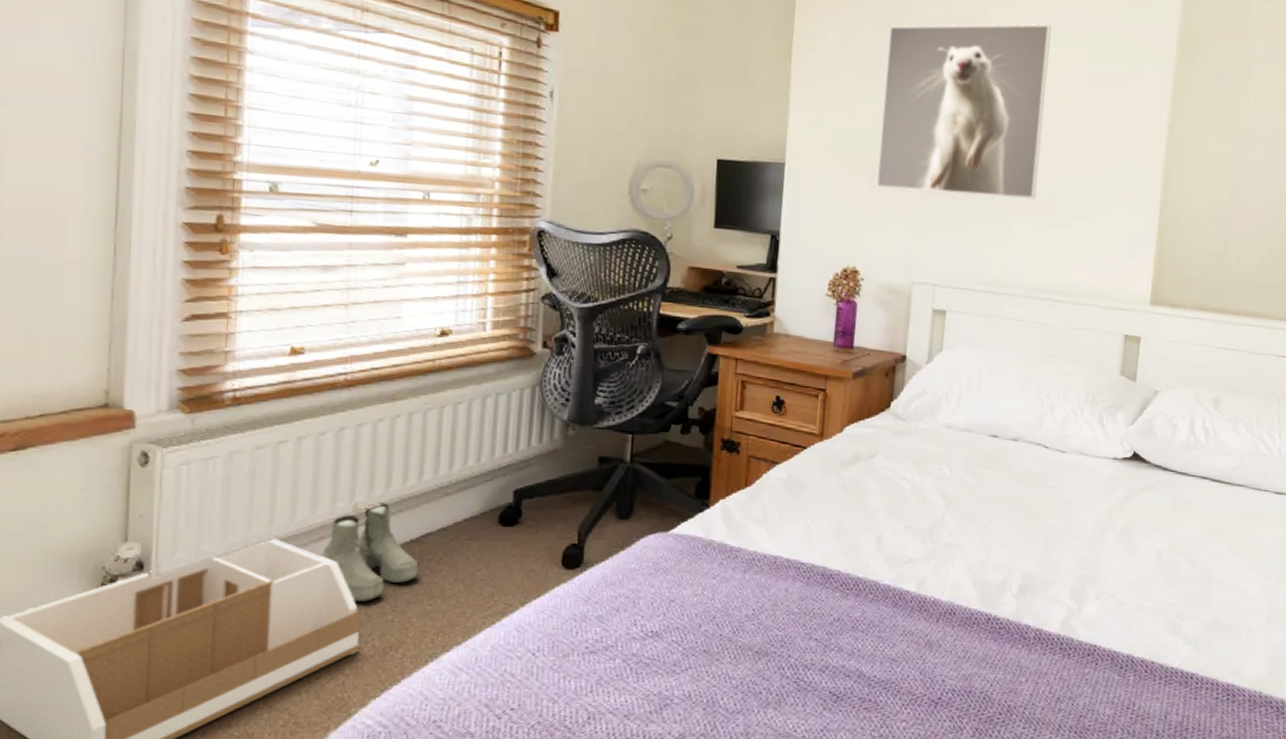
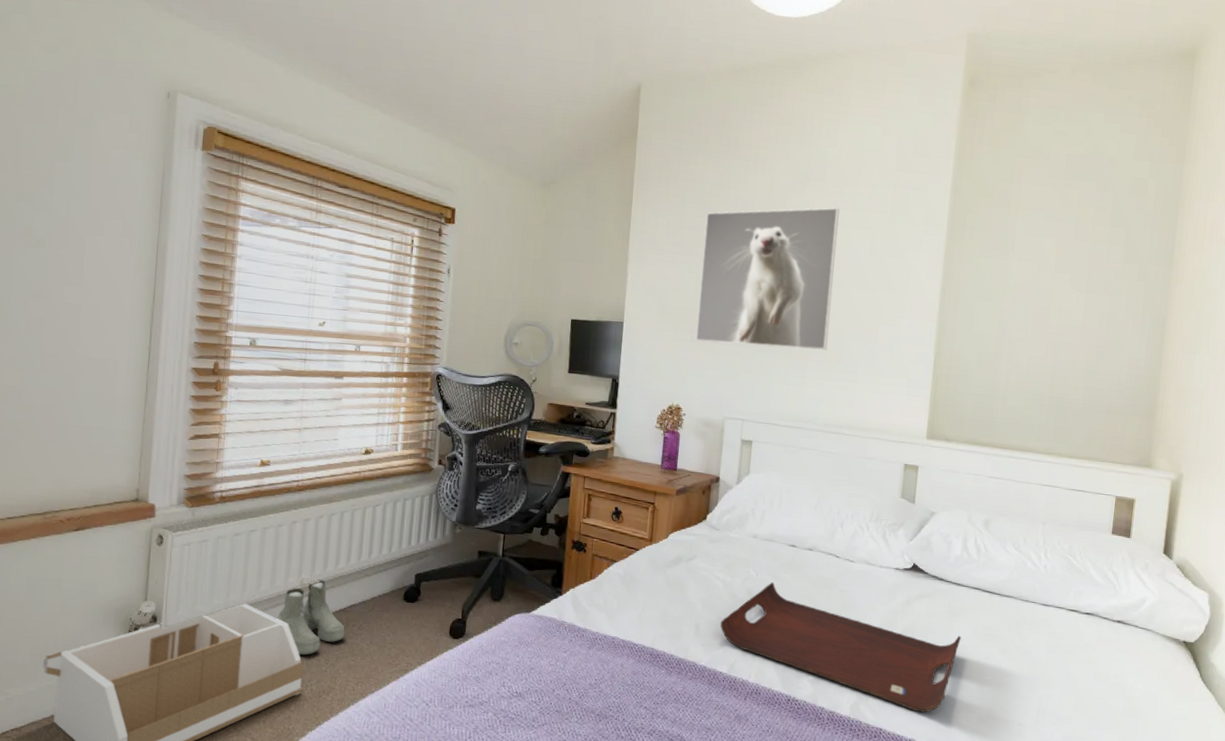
serving tray: none [907,480,1186,623] -> present [720,582,961,713]

